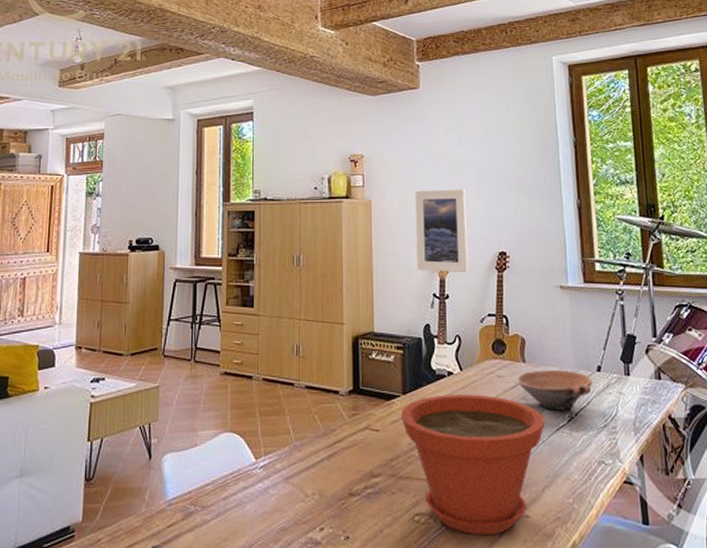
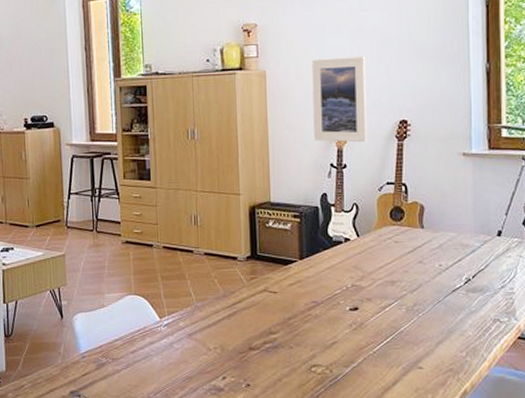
plant pot: present [400,394,545,536] -> none [297,259,442,384]
bowl: present [517,369,593,410] -> none [415,234,492,273]

